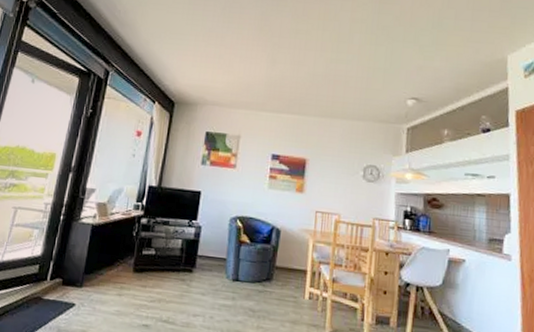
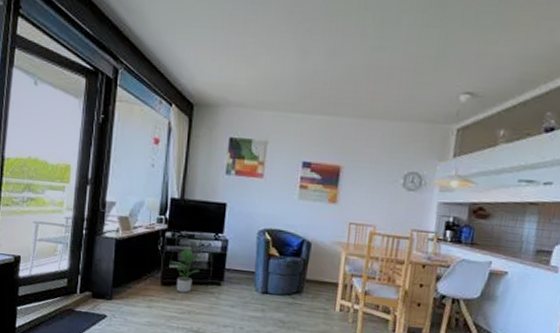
potted plant: none [143,234,174,280] -> present [169,248,200,293]

